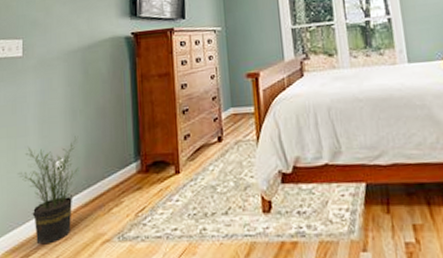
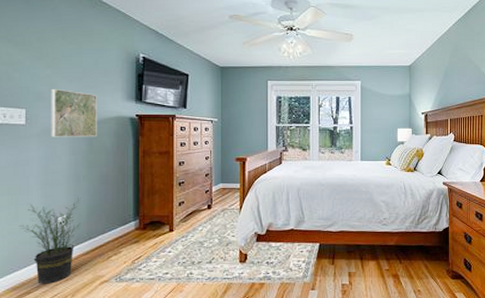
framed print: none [46,13,92,68] -> present [51,88,97,137]

